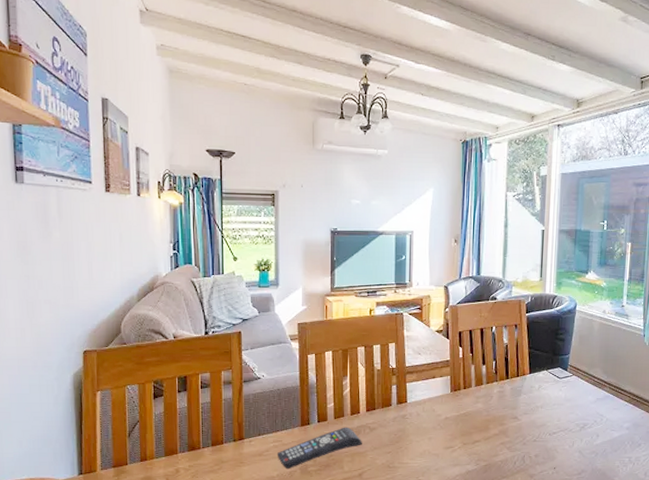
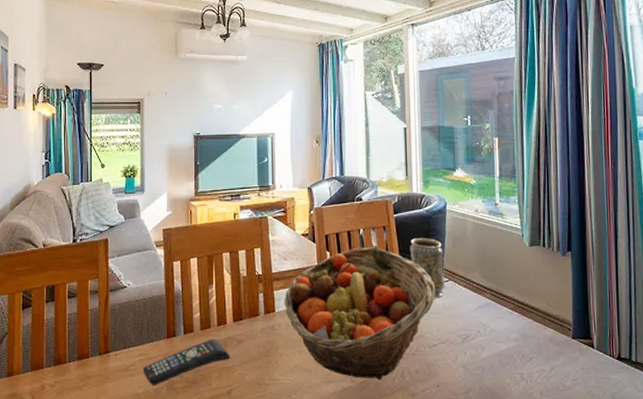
fruit basket: none [416,344,559,463] -> present [284,247,435,379]
vase: none [538,336,570,392] -> present [409,238,445,299]

